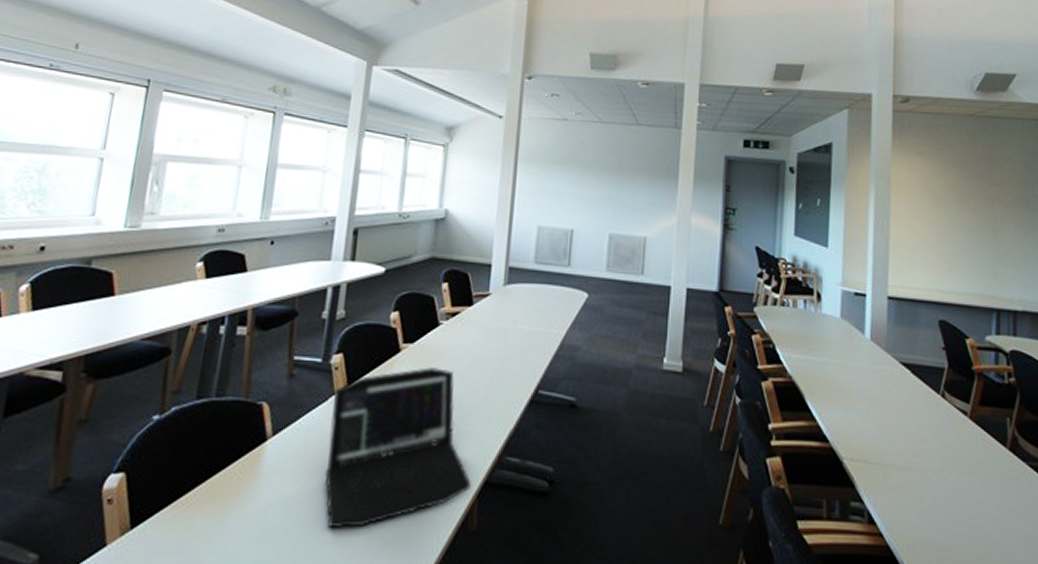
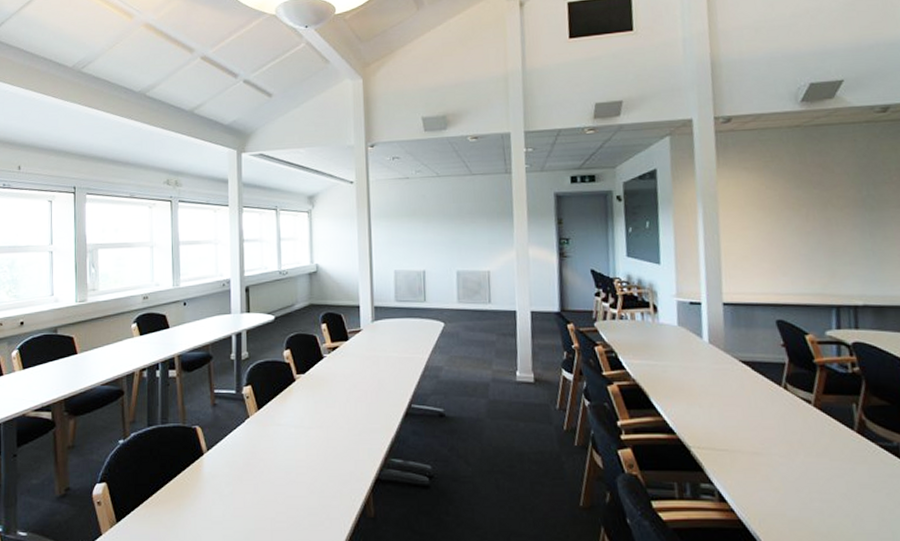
laptop: present [325,367,472,530] -> none [248,392,366,519]

